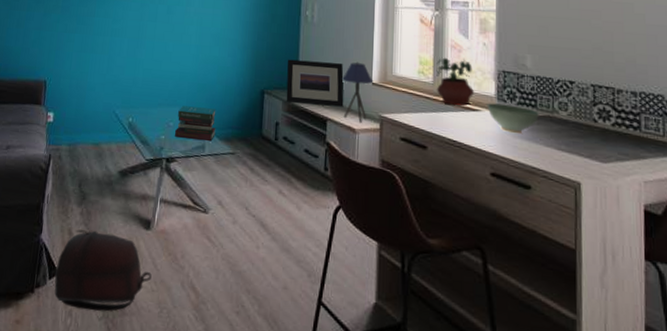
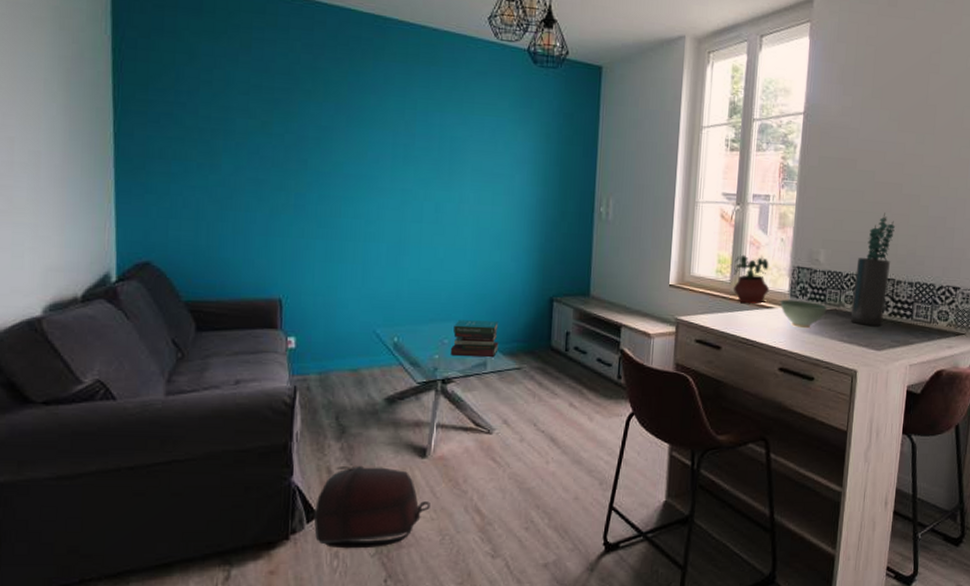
picture frame: present [286,59,344,107] -> none [577,262,640,312]
table lamp: present [341,62,374,123] -> none [637,262,671,327]
vase: none [566,20,608,138] -> present [850,212,895,327]

